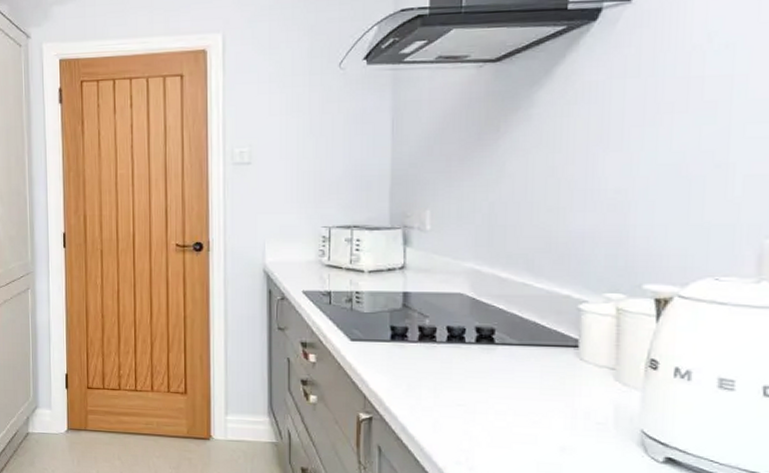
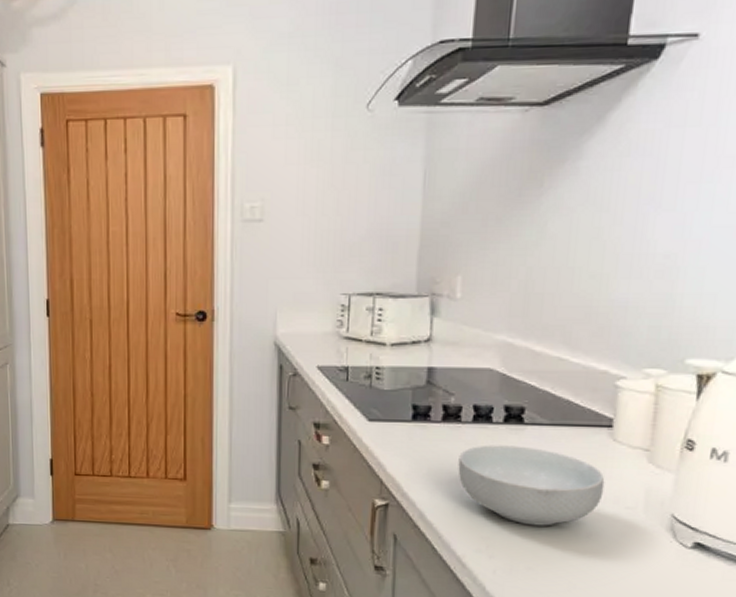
cereal bowl: none [435,363,575,440] -> present [458,445,605,526]

